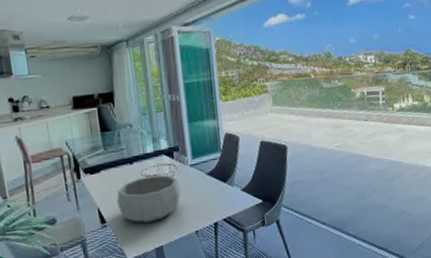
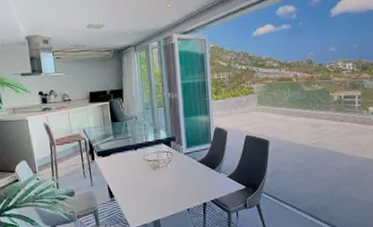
decorative bowl: present [117,174,181,223] -> none [123,160,176,199]

